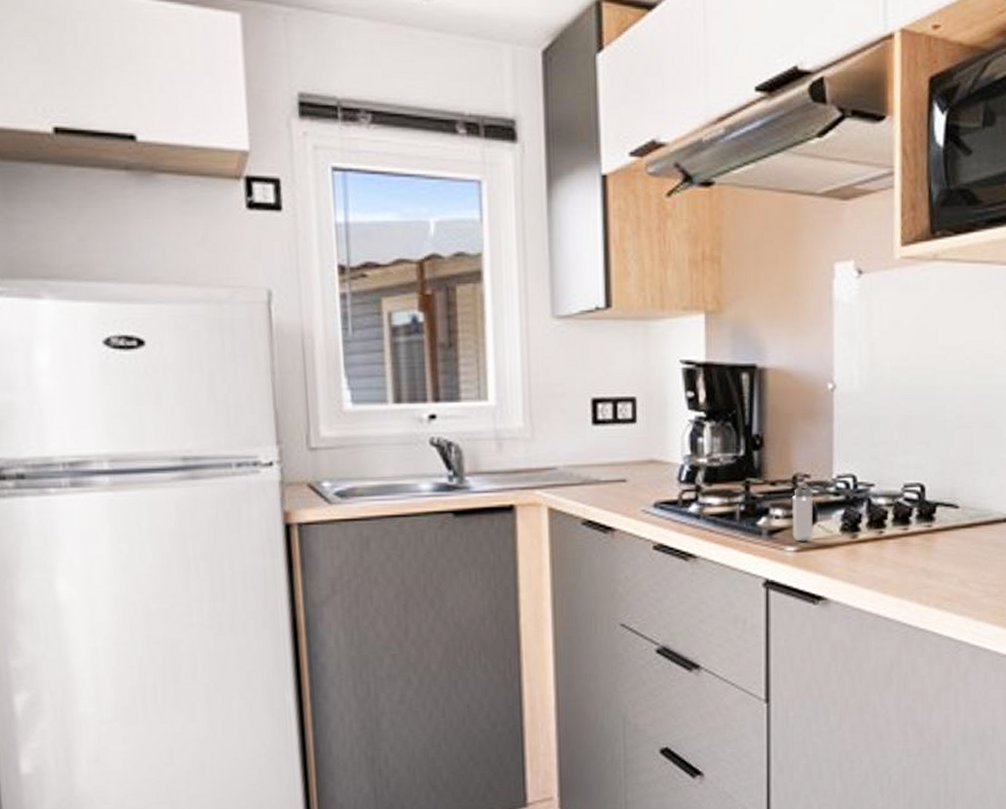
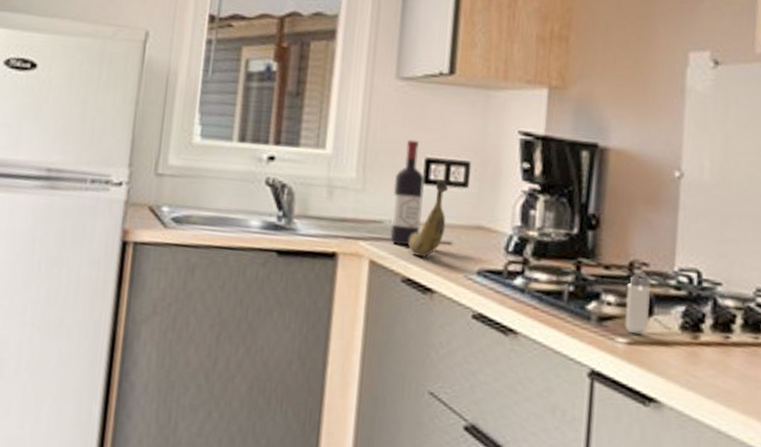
wine bottle: none [563,381,594,489] -> present [390,139,425,246]
banana: none [584,419,619,497] -> present [408,180,449,257]

